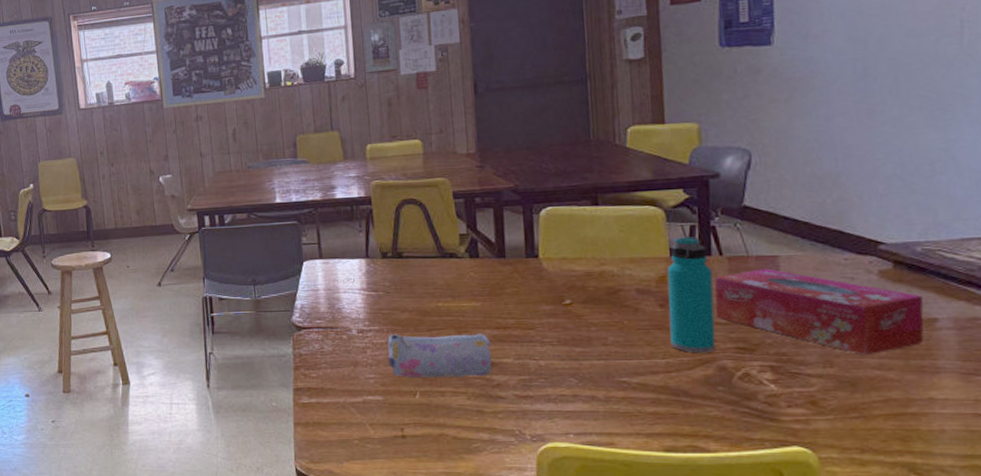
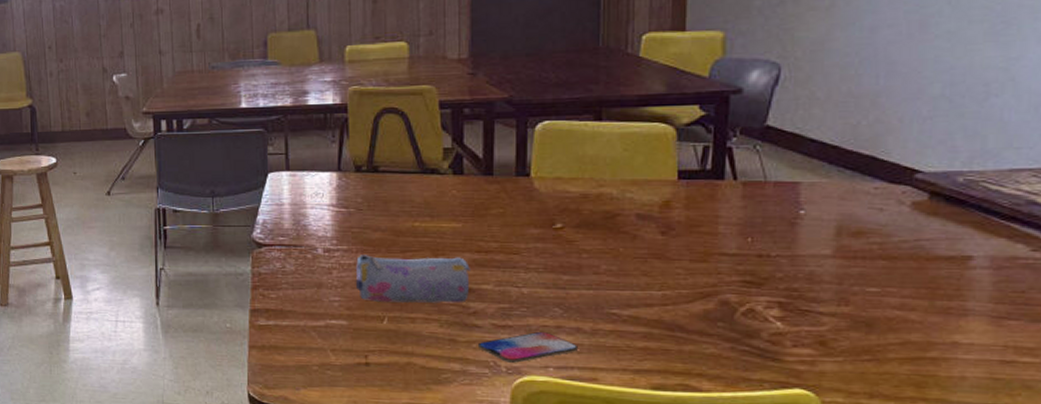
smartphone: none [504,400,594,431] -> present [479,331,578,363]
water bottle: present [667,236,716,353] -> none [670,158,724,285]
tissue box: present [715,268,924,356] -> none [723,196,958,294]

